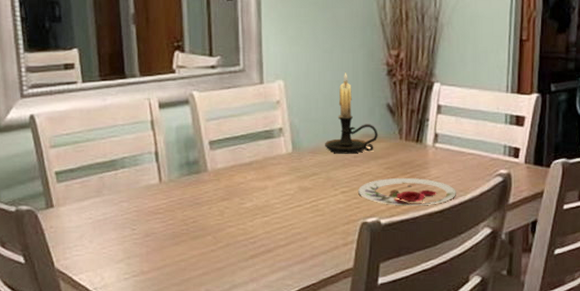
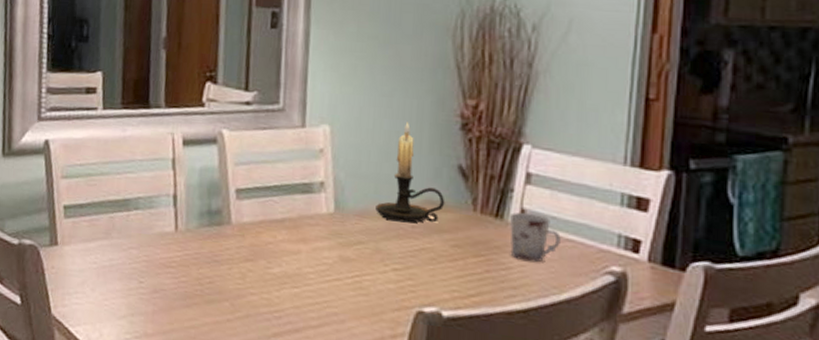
plate: present [358,177,456,206] -> none [415,259,548,301]
cup: none [426,136,464,174] -> present [509,212,561,263]

